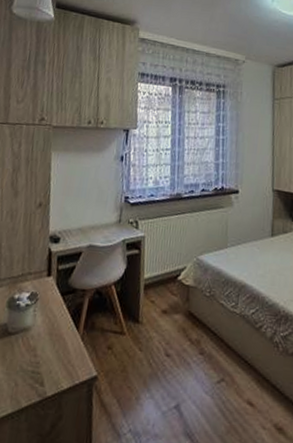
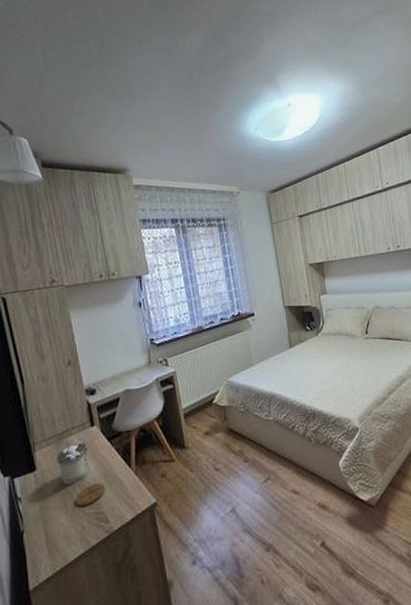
coaster: none [15,338,48,361] -> present [75,483,105,506]

